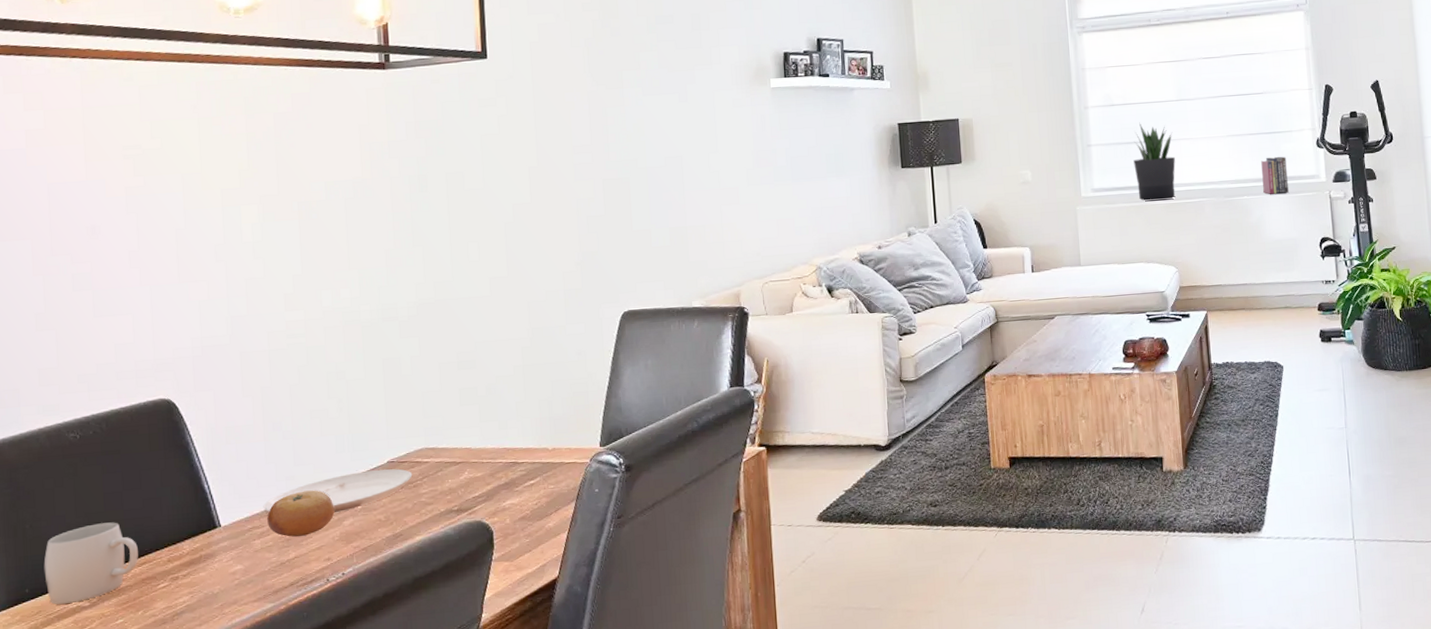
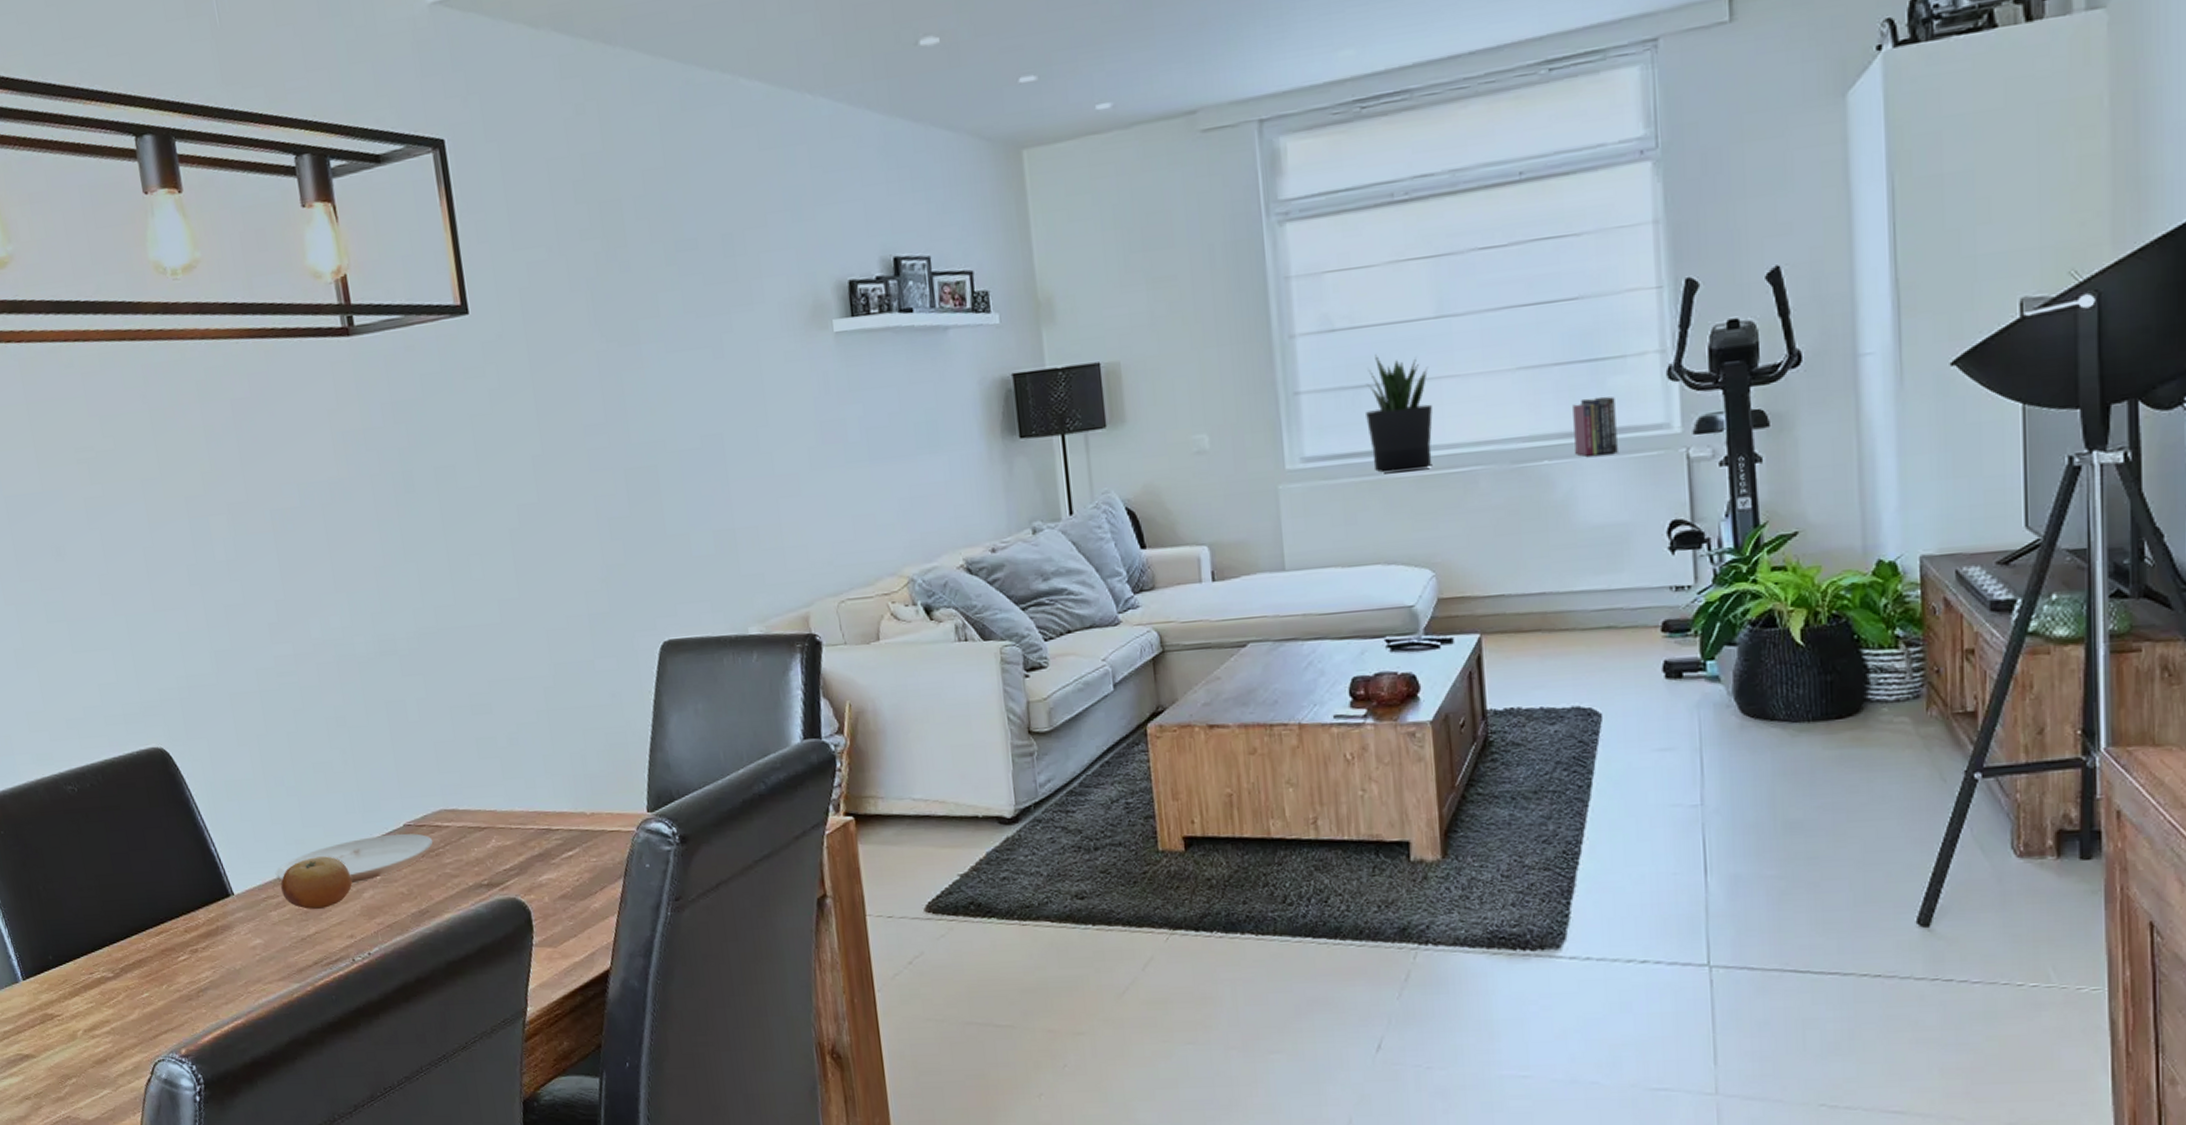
mug: present [43,522,138,604] -> none [61,886,155,974]

